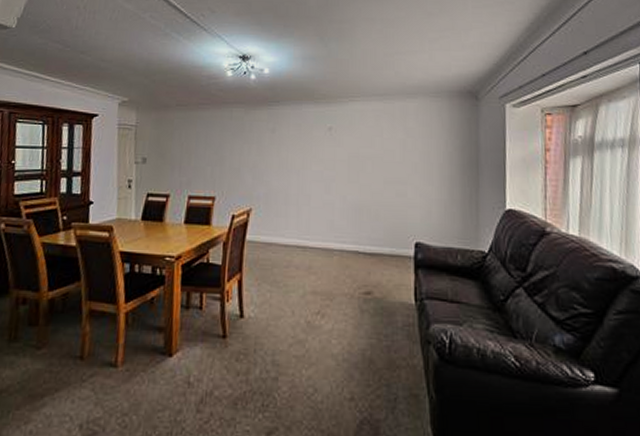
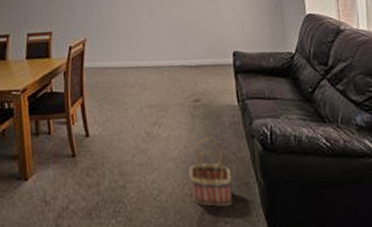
basket: none [350,336,398,419] -> present [189,137,233,207]

